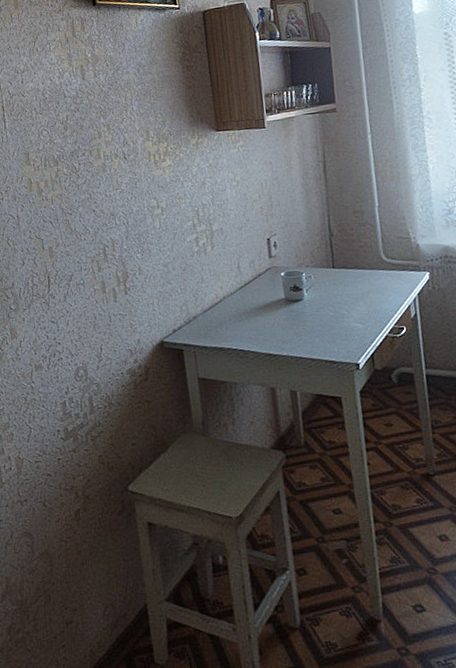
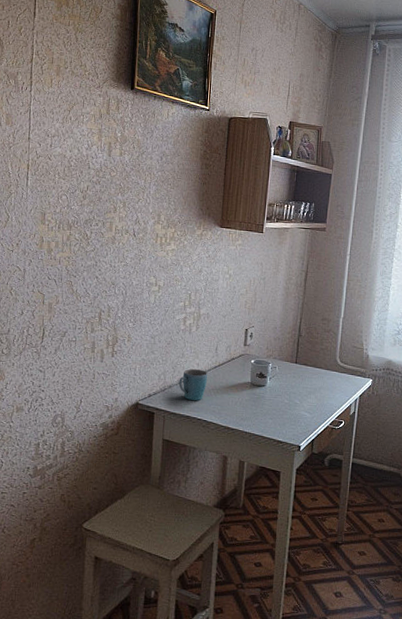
mug: none [203,292,236,330] -> present [178,368,207,401]

